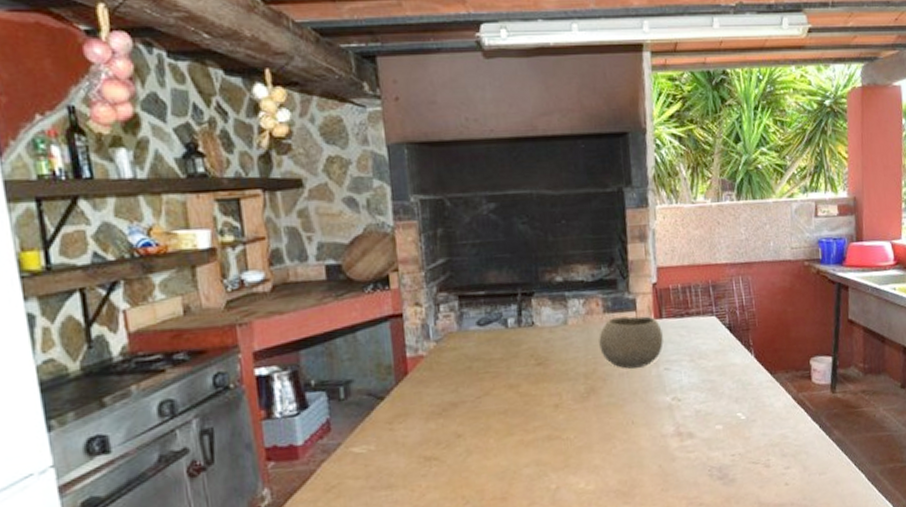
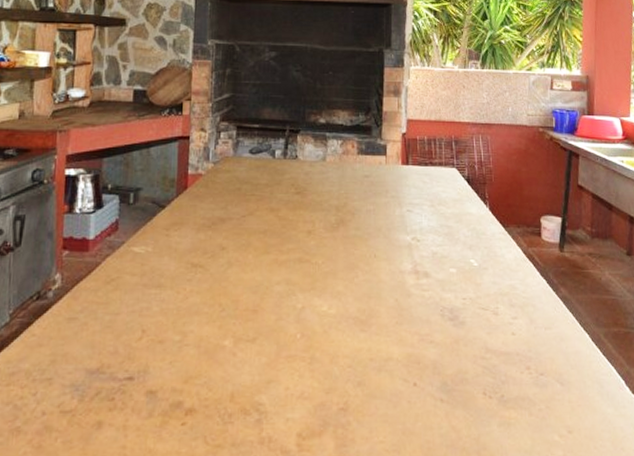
bowl: present [599,316,663,369] -> none [352,160,408,206]

